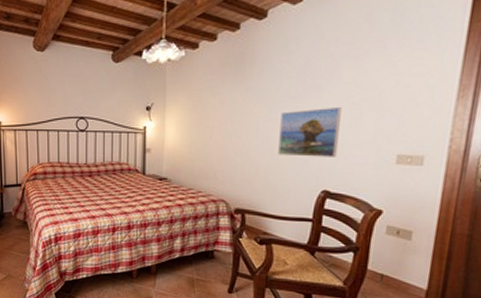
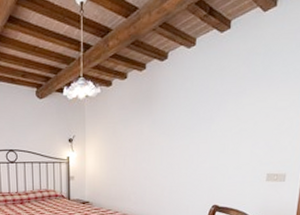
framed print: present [278,107,342,157] -> none [178,136,226,178]

